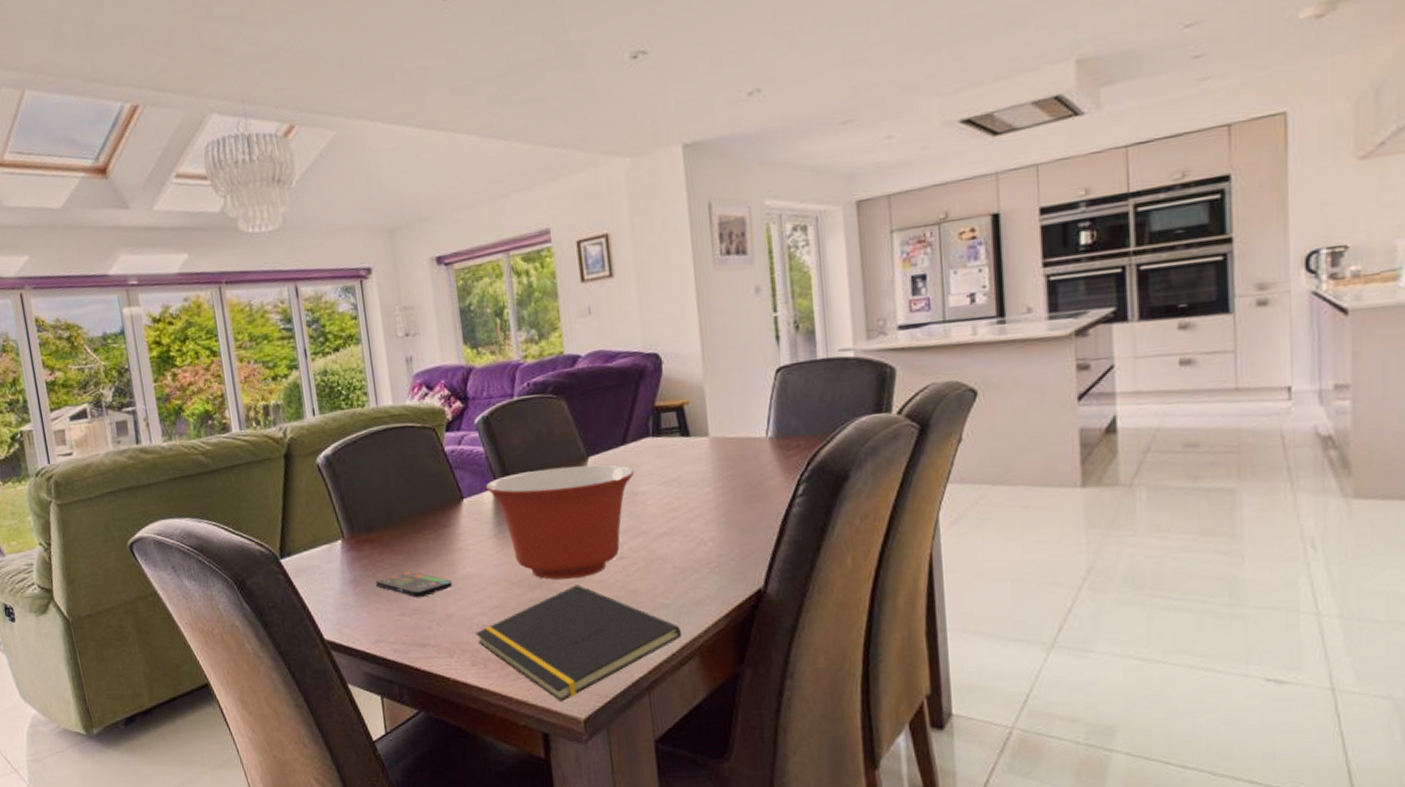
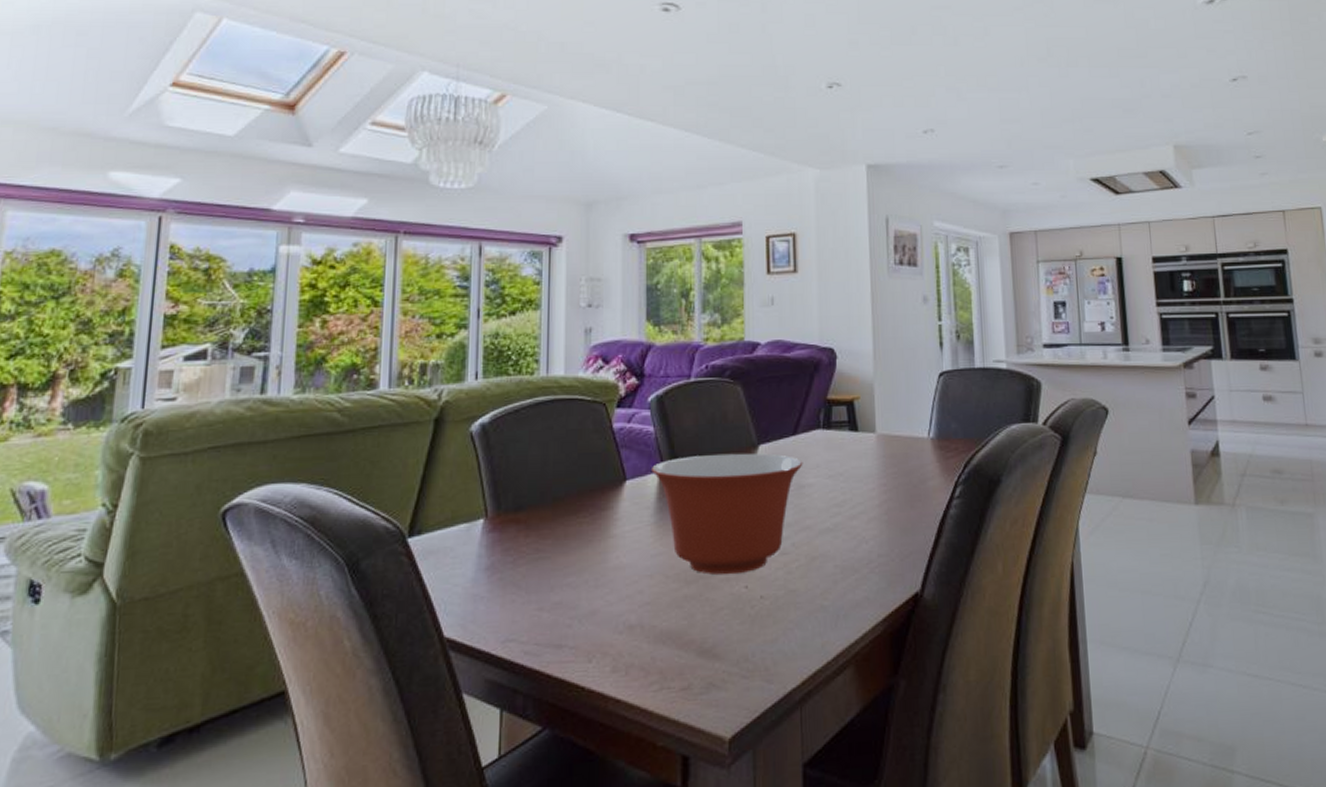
smartphone: present [375,571,453,598] -> none [514,558,602,590]
notepad: present [475,584,683,701] -> none [621,581,839,717]

